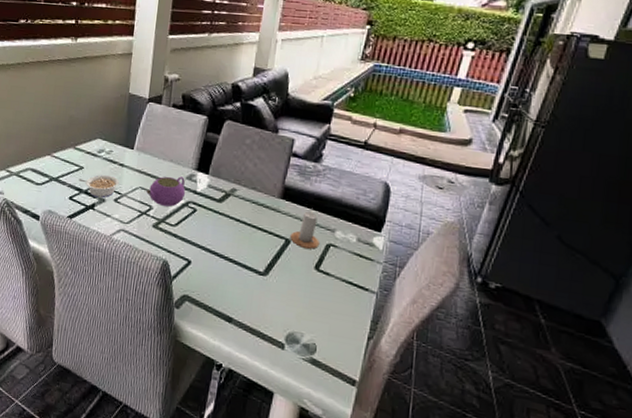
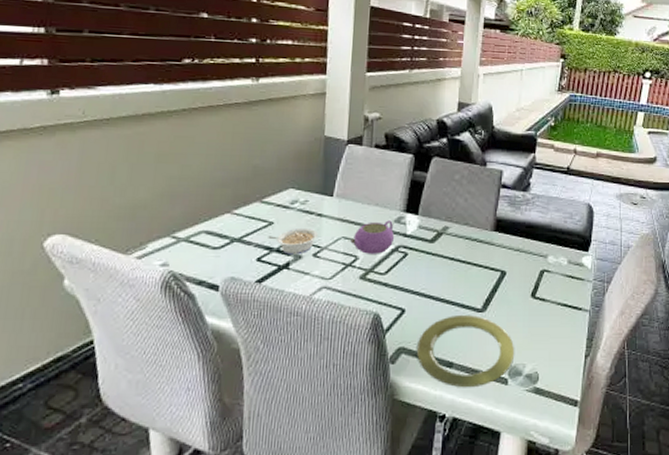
plate: none [199,274,294,346] -> present [417,314,515,388]
candle: present [290,211,319,249] -> none [505,240,534,277]

